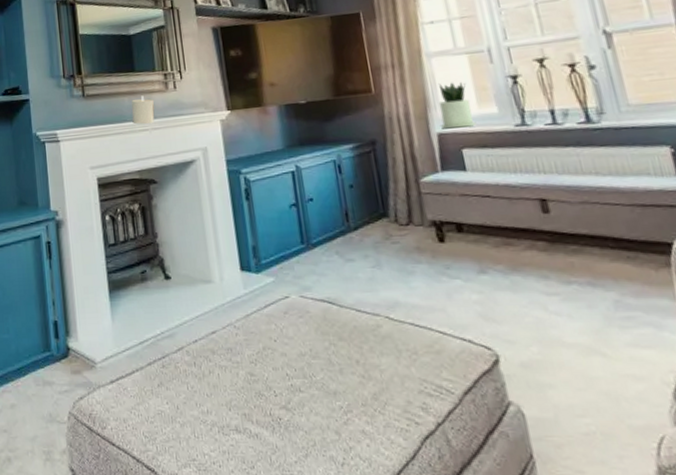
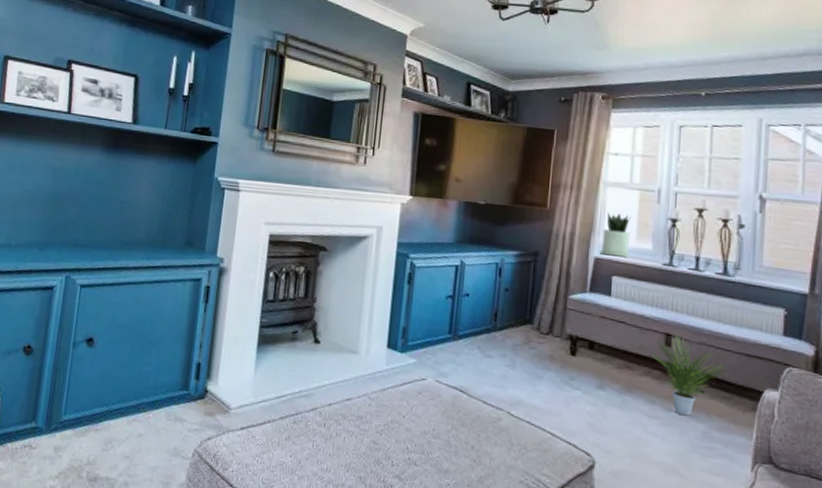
candle: present [131,95,155,125] -> none [316,163,342,193]
potted plant: none [529,199,625,286] -> present [651,335,729,416]

